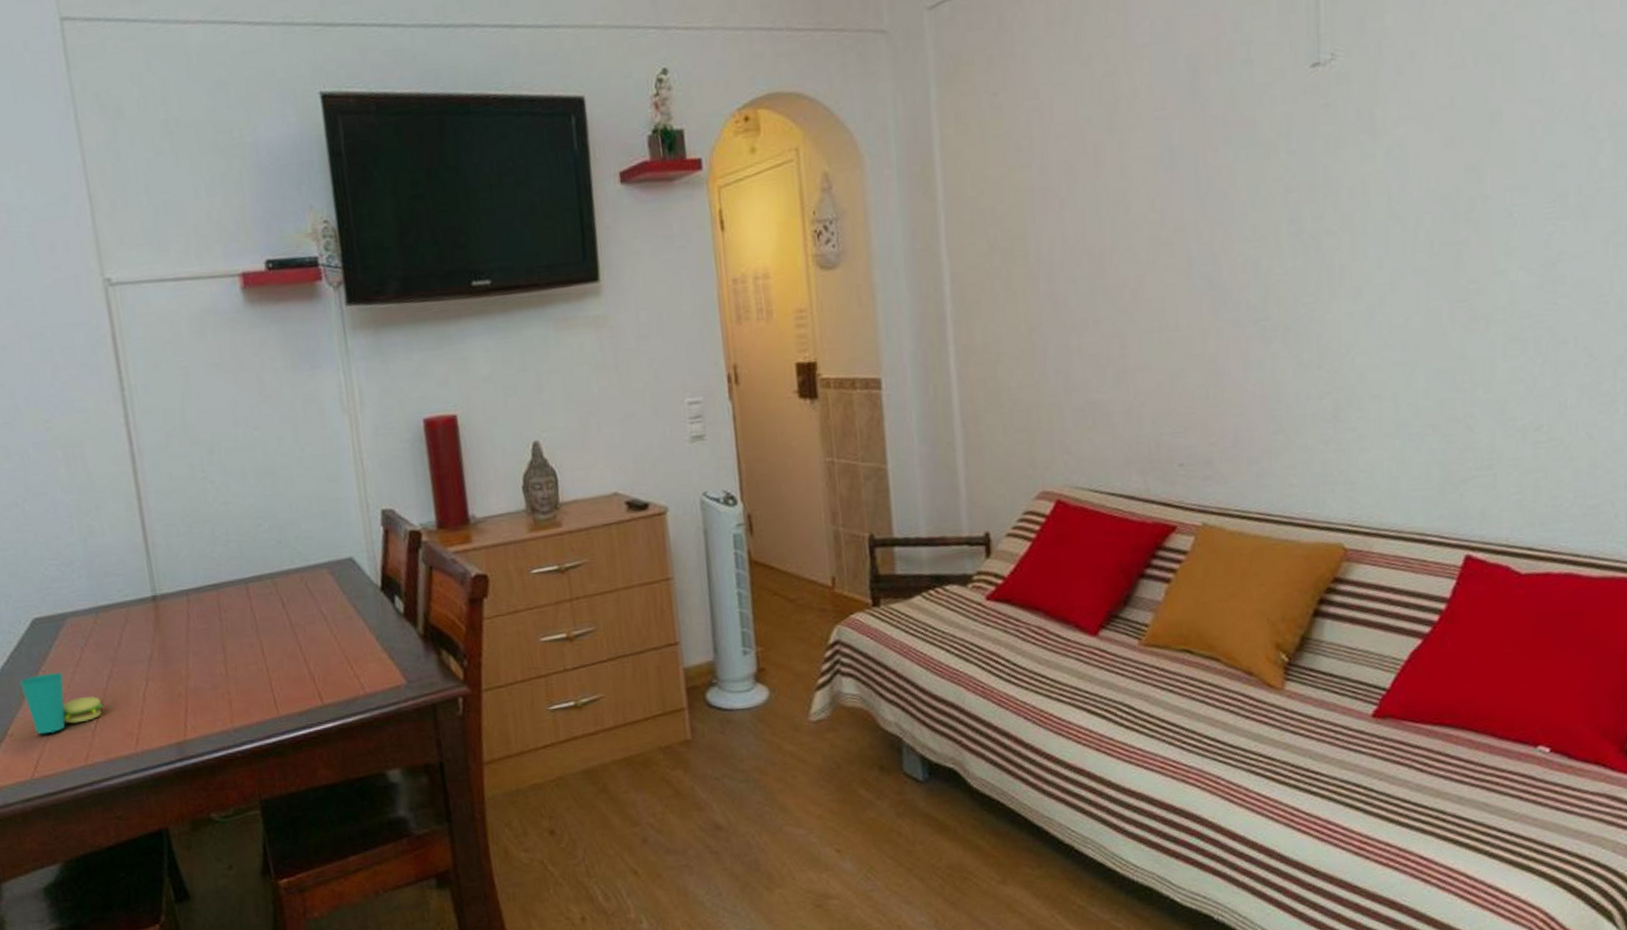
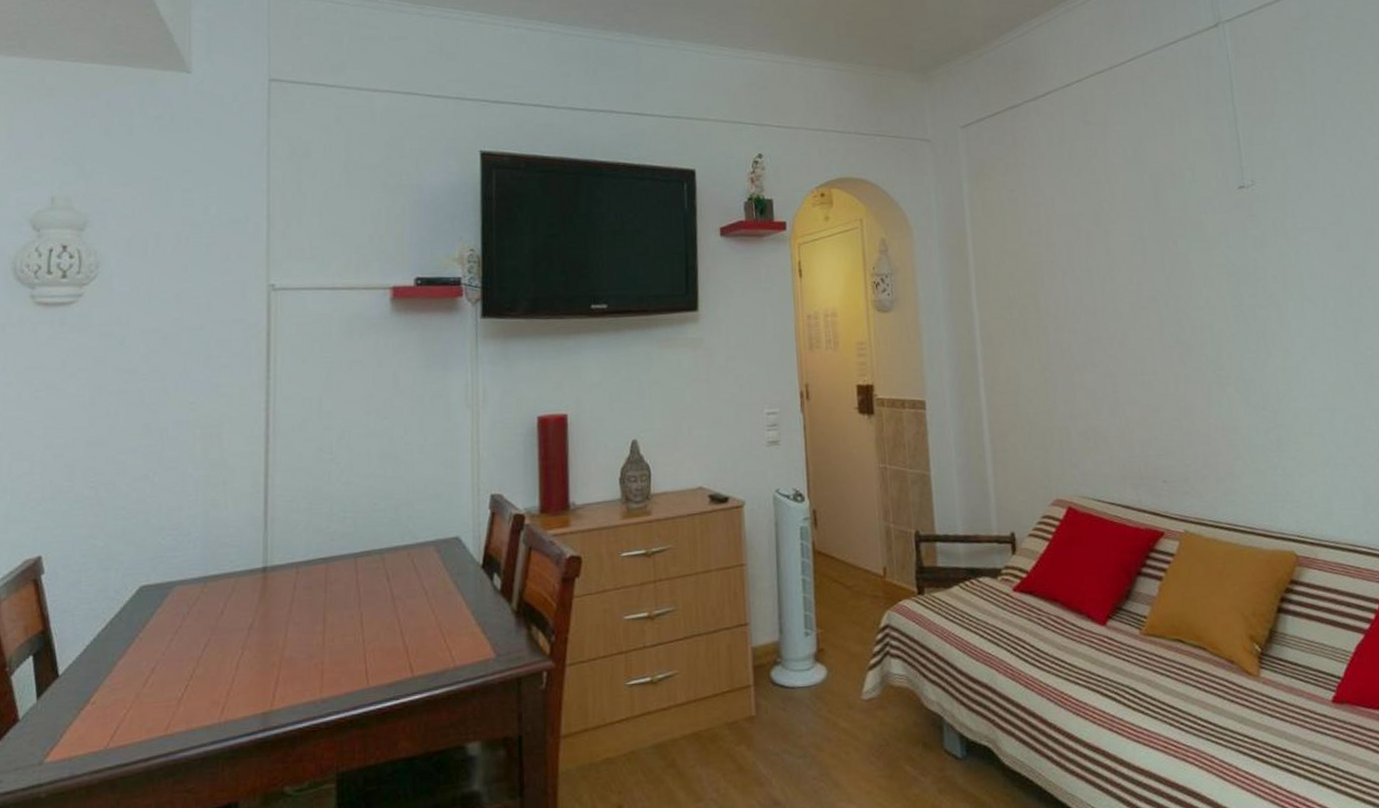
cup: present [19,672,103,735] -> none [113,639,194,703]

